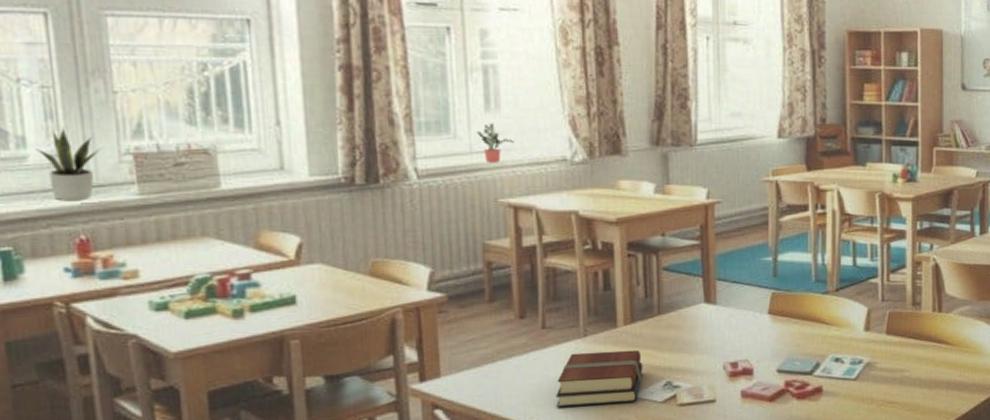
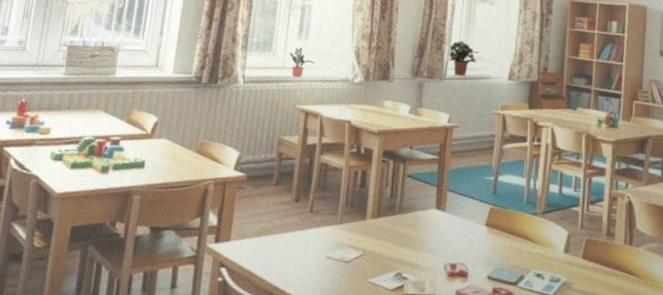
potted plant: present [35,127,103,201] -> none [12,23,51,75]
books: present [556,350,643,407] -> none [310,236,381,286]
potted plant: none [696,93,737,140] -> present [448,40,480,77]

